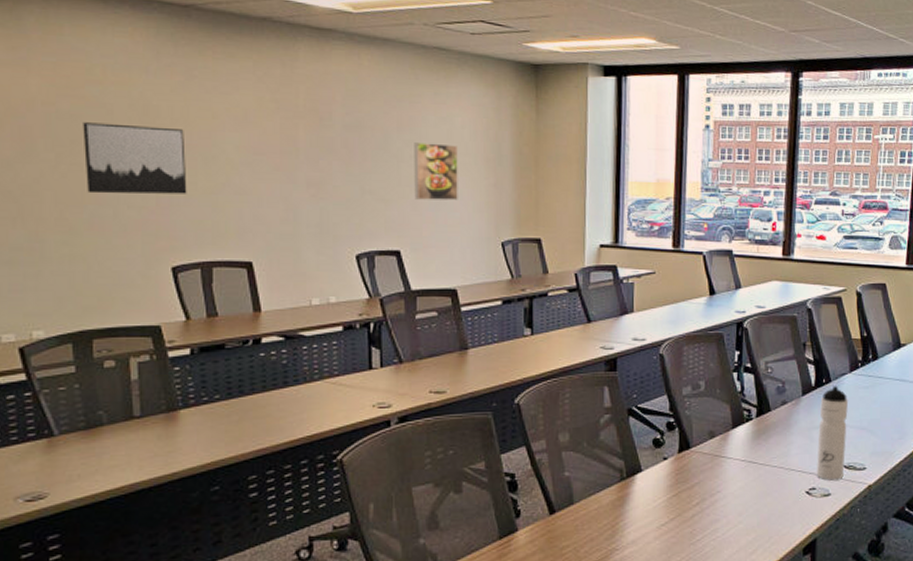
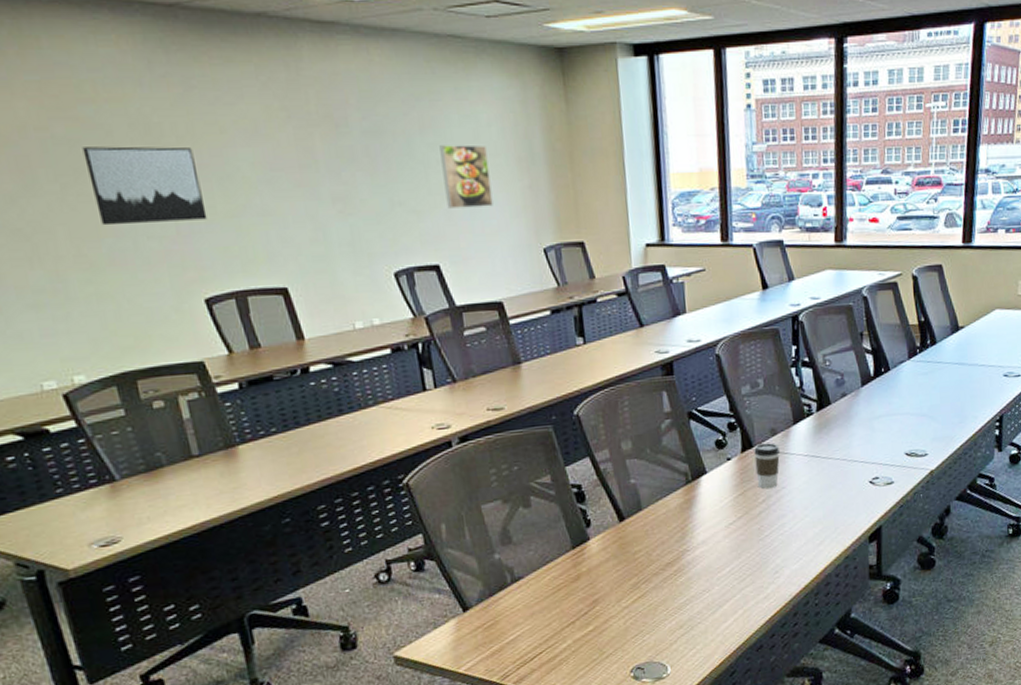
coffee cup: none [691,445,718,492] -> present [754,443,781,489]
water bottle: present [816,386,849,480] -> none [878,374,908,469]

